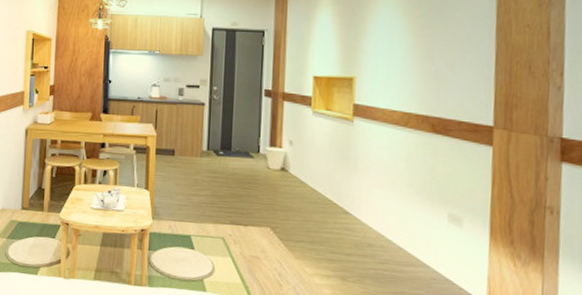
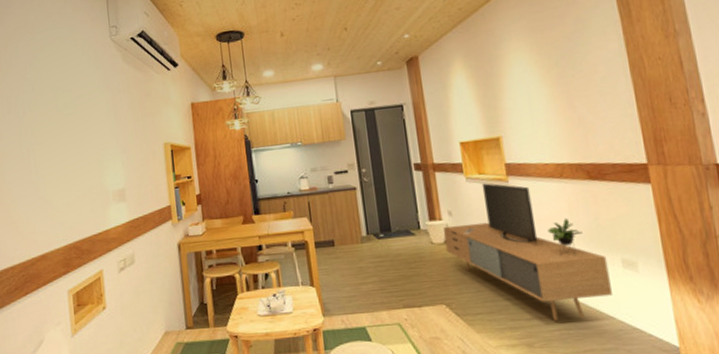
media console: none [281,119,434,263] -> present [444,183,613,322]

